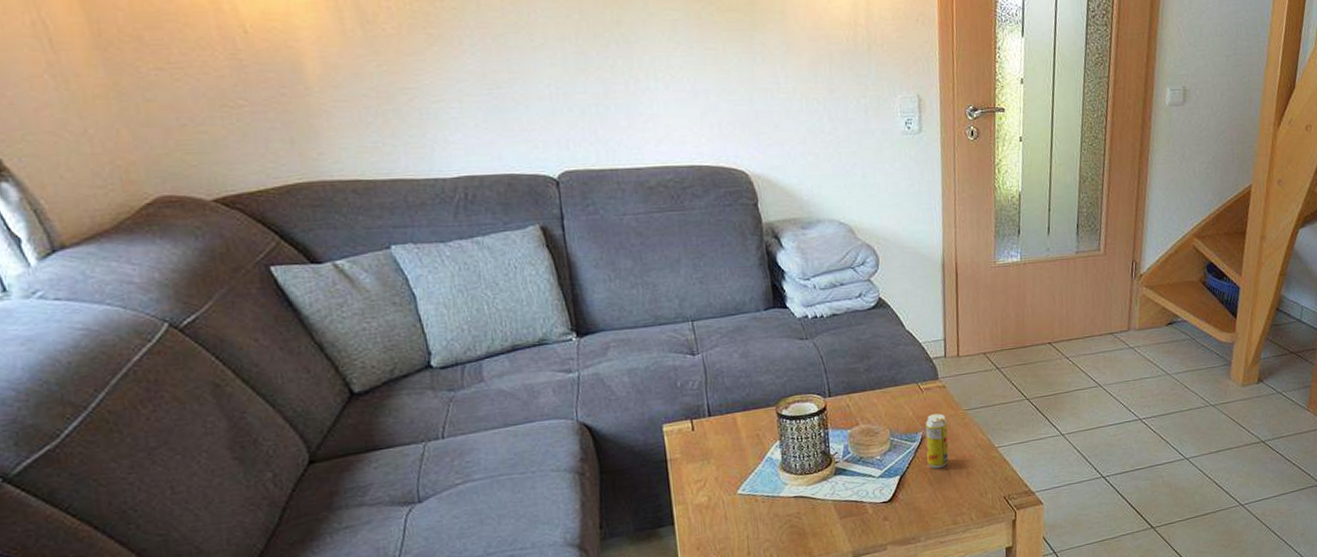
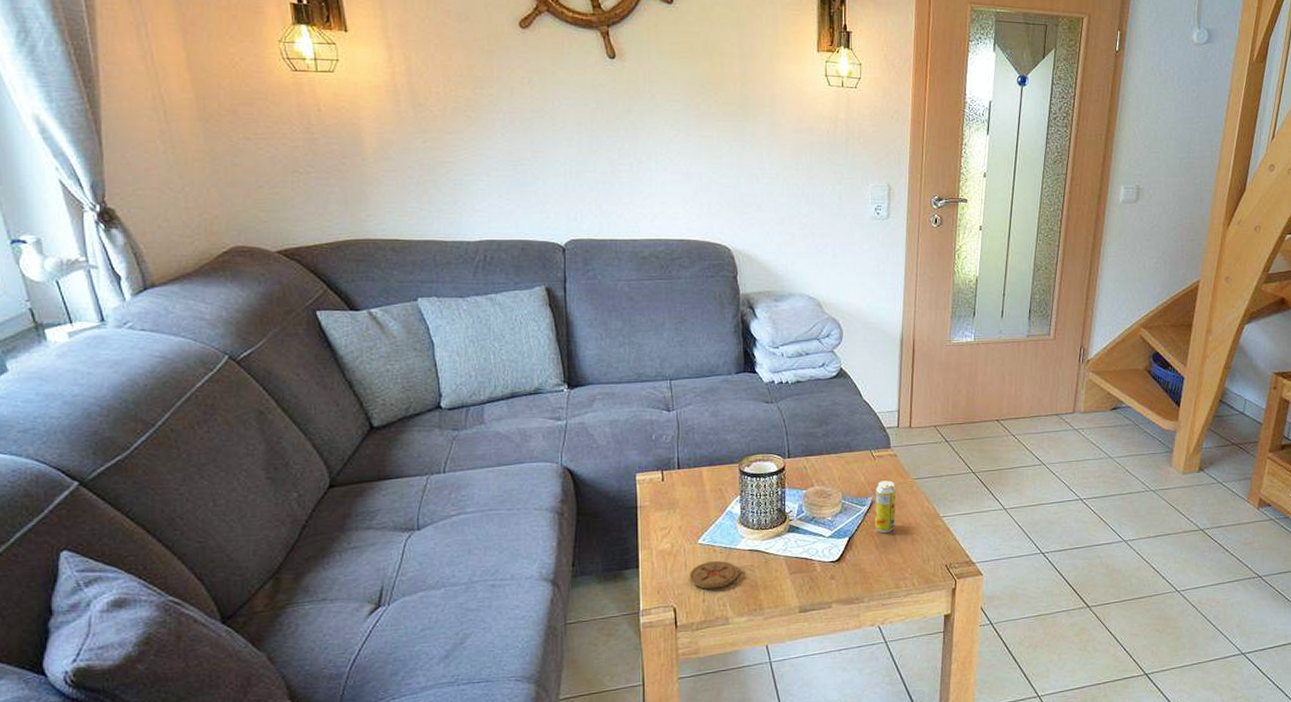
coaster: none [730,510,785,542] -> present [689,561,739,590]

